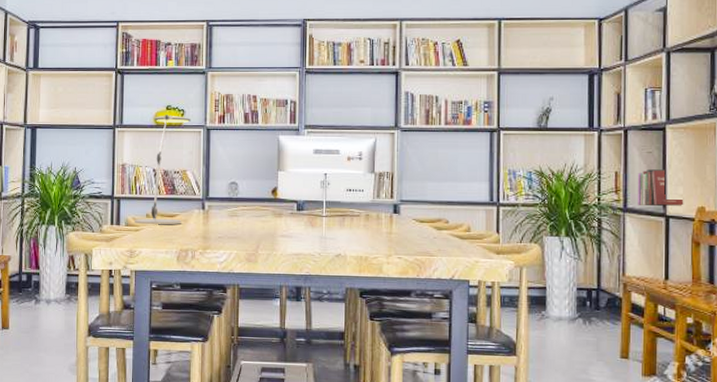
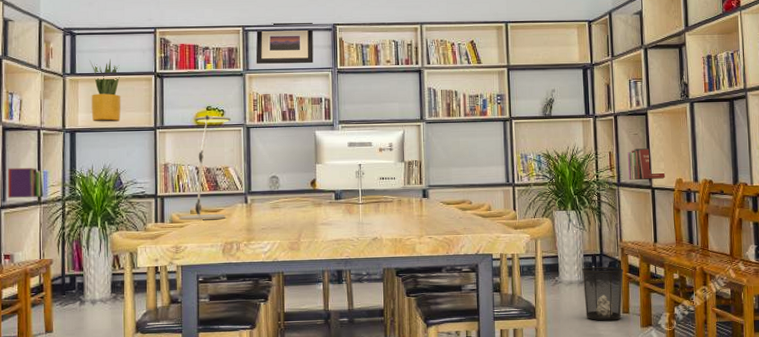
planter: none [52,53,82,120] -> present [89,58,121,123]
picture frame: none [219,17,282,63] -> present [256,22,314,64]
waste bin: none [574,302,624,366] -> present [582,266,624,321]

